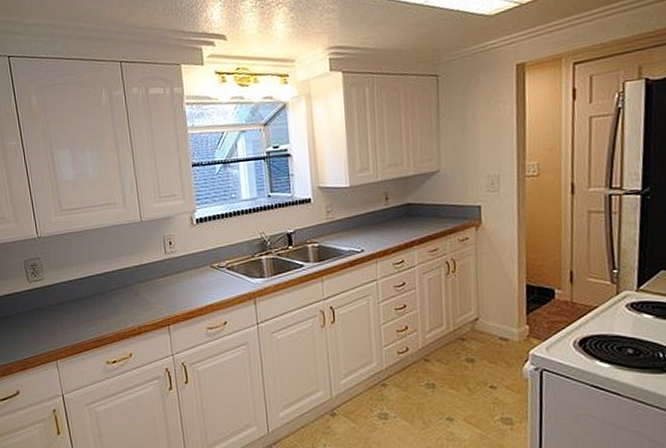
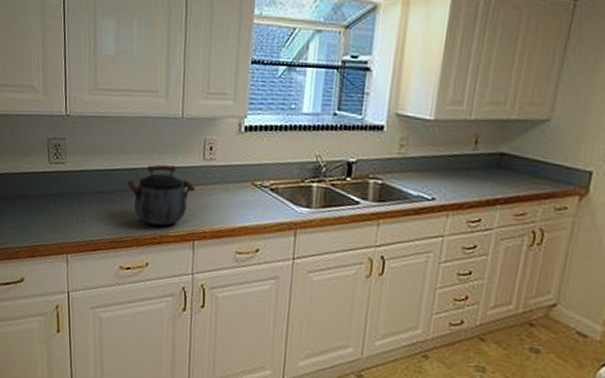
kettle: none [101,264,163,319] -> present [127,164,195,226]

